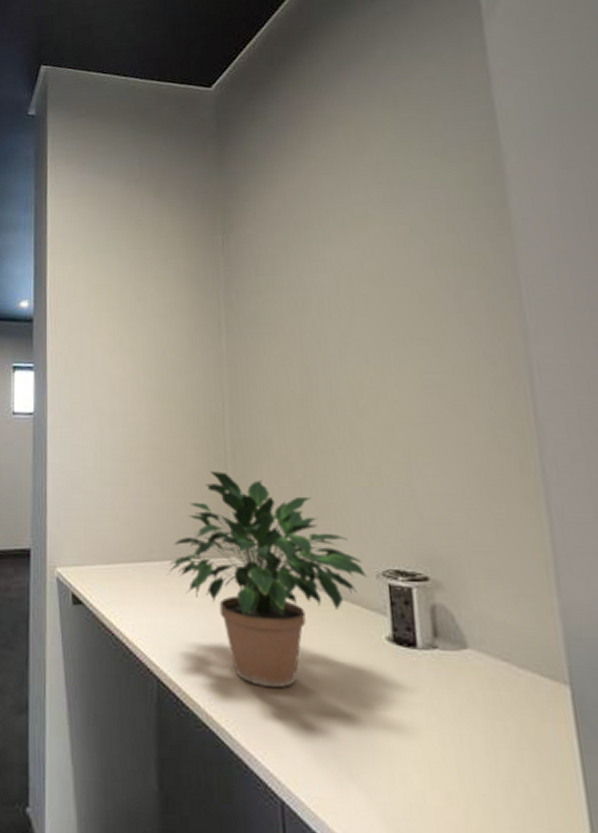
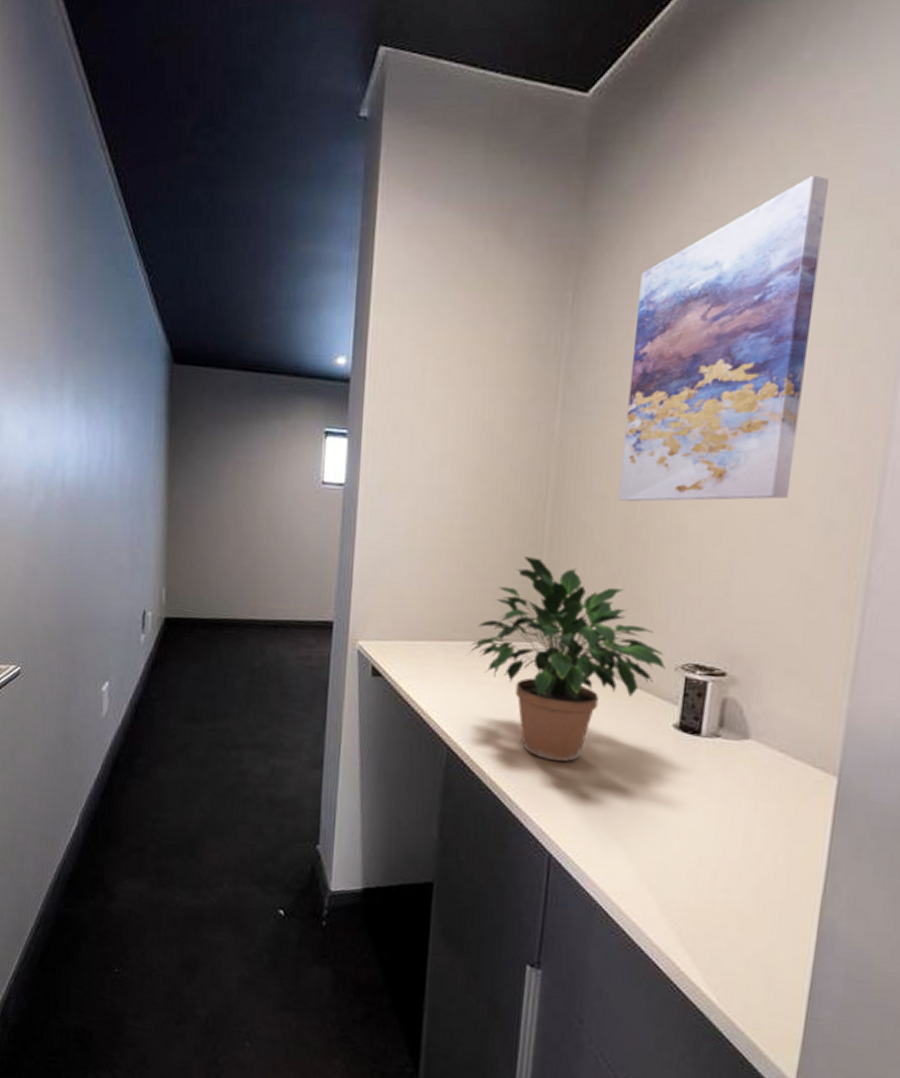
wall art: none [278,134,448,412] -> present [617,174,830,502]

